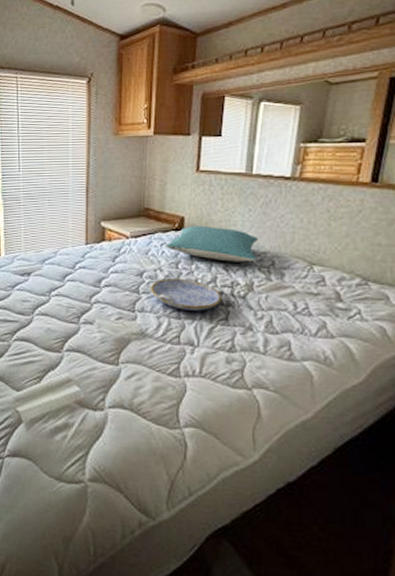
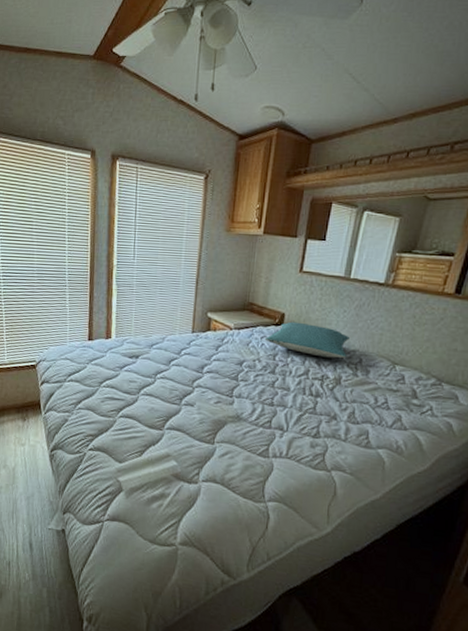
serving tray: present [151,277,222,311] -> none [248,368,312,400]

